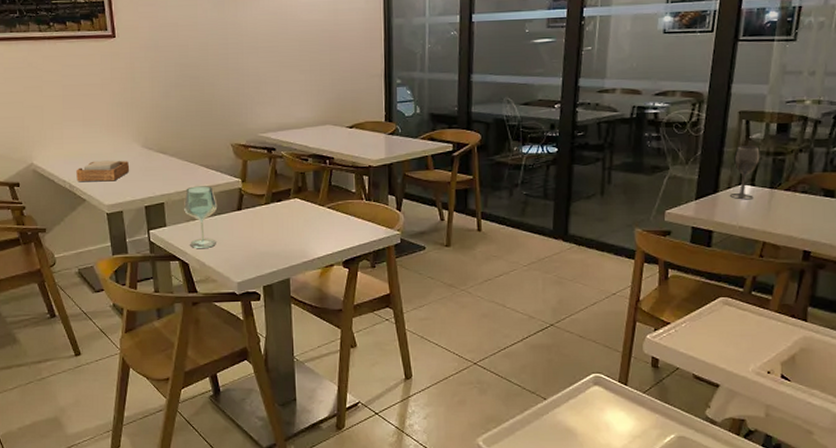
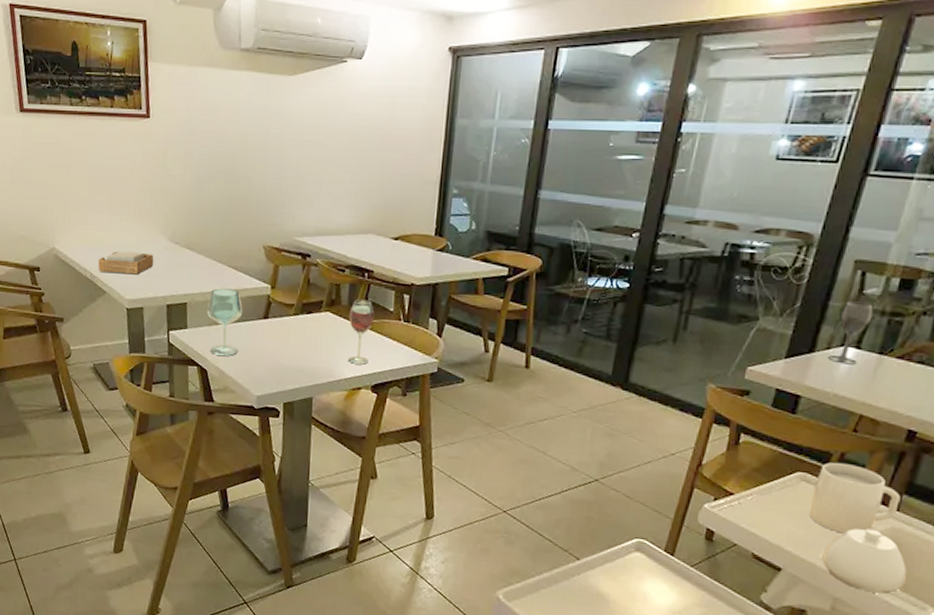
wineglass: none [316,184,339,243] -> present [349,299,375,365]
mug: none [735,286,807,347] -> present [810,463,901,534]
sugar bowl: none [751,340,824,396] -> present [822,528,908,594]

